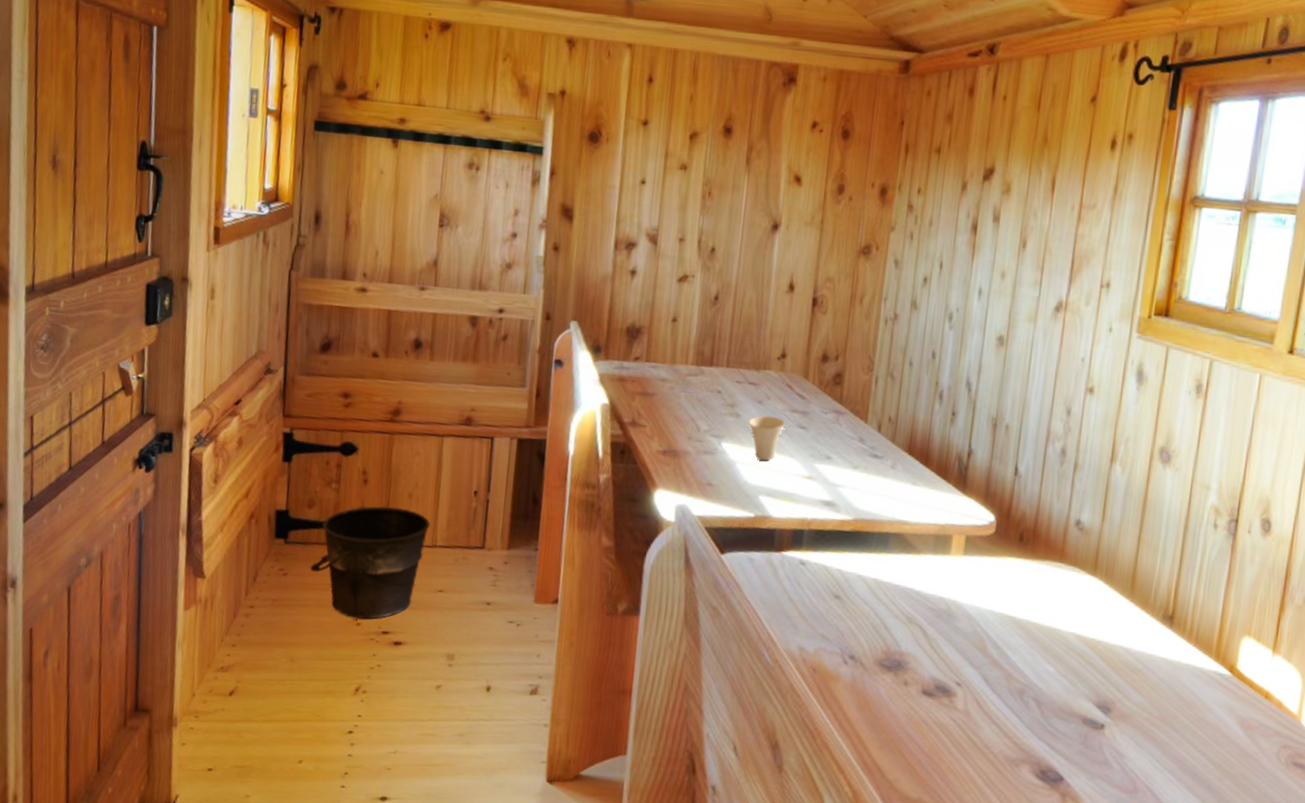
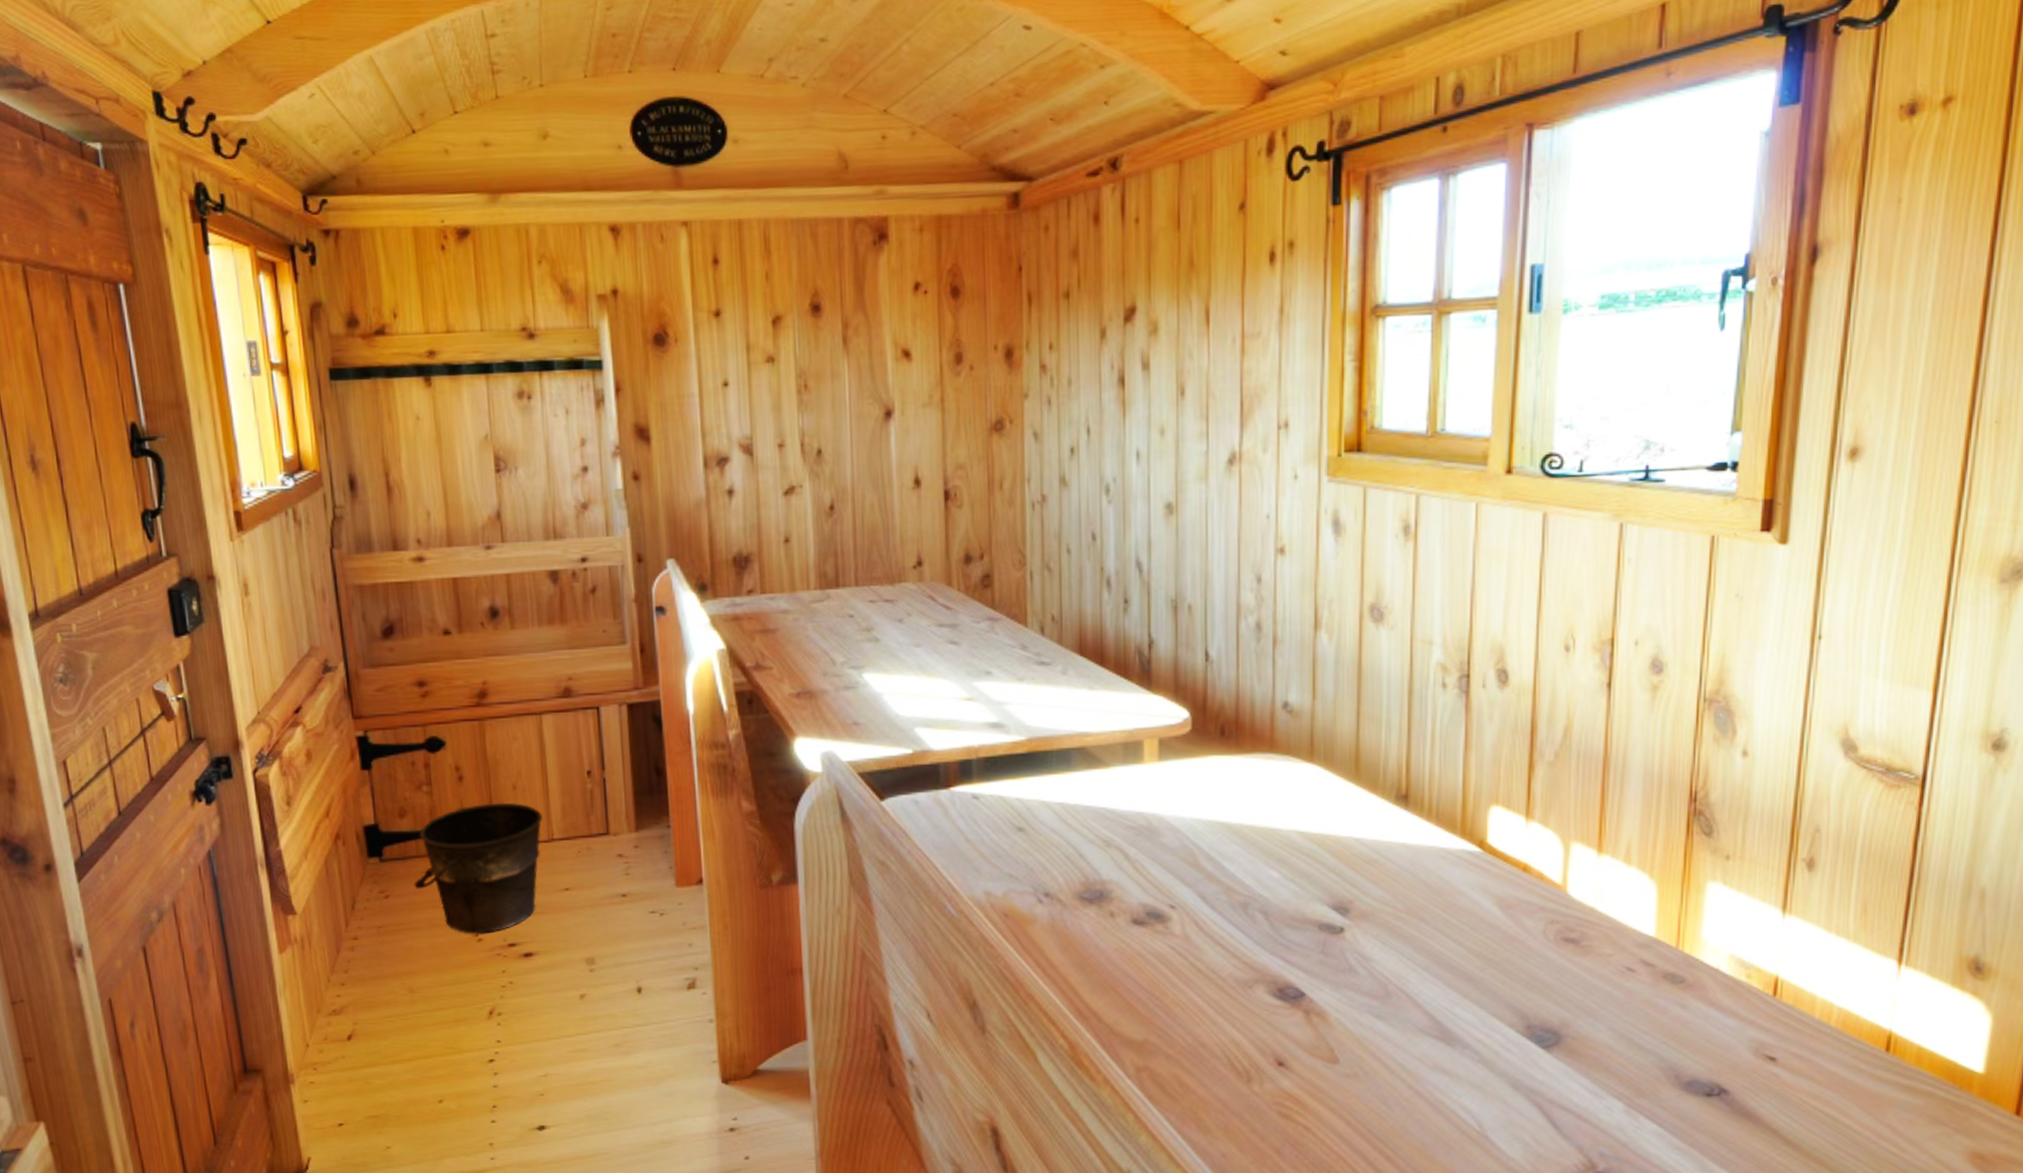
cup: present [748,415,785,461] -> none [890,635,932,687]

